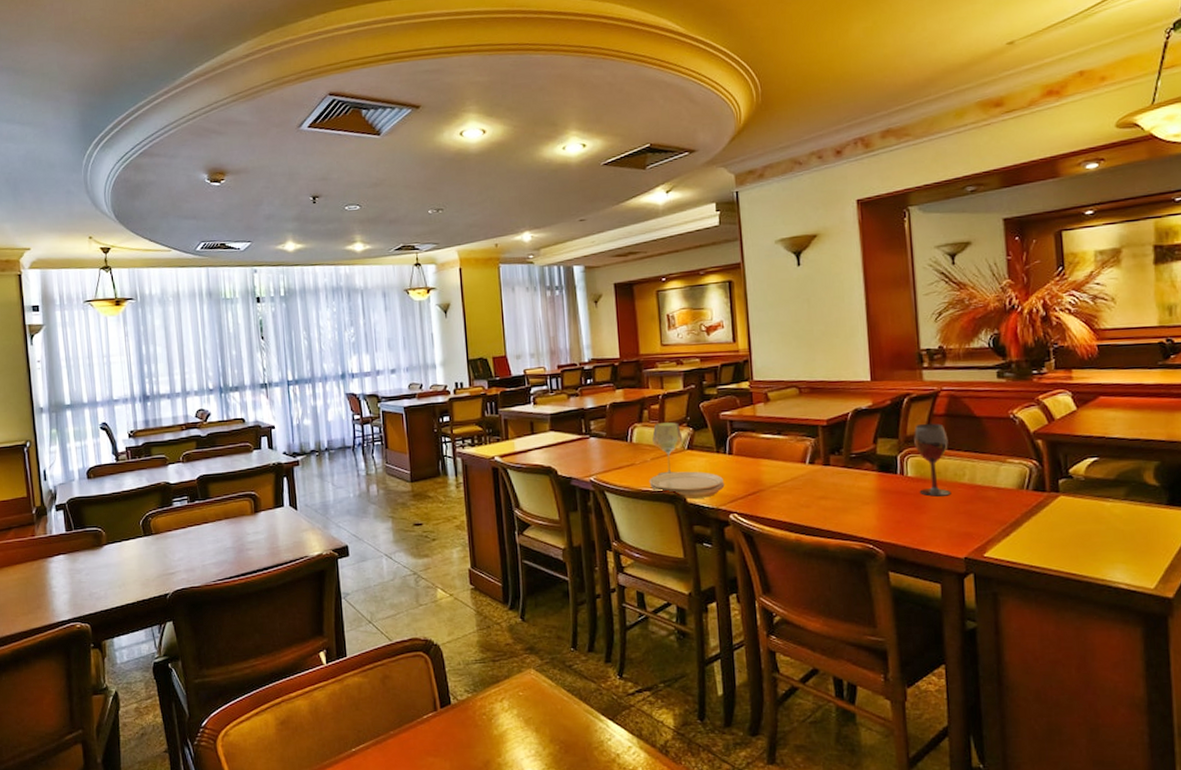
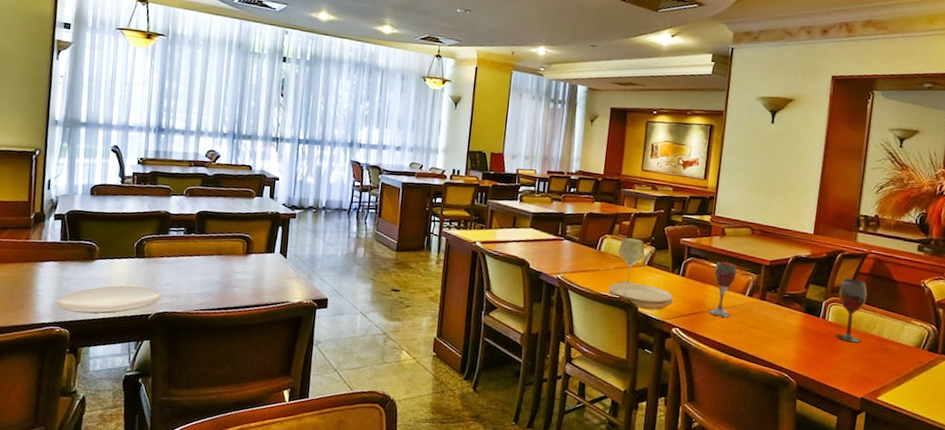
plate: none [72,566,177,604] -> present [56,285,162,314]
cup: none [765,429,793,493] -> present [708,261,737,318]

